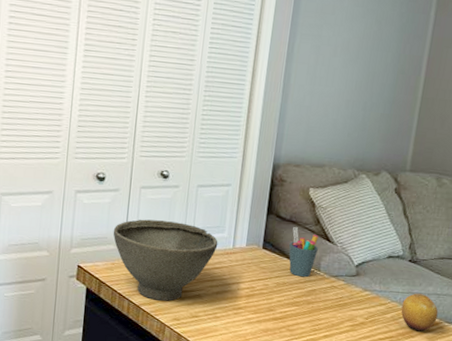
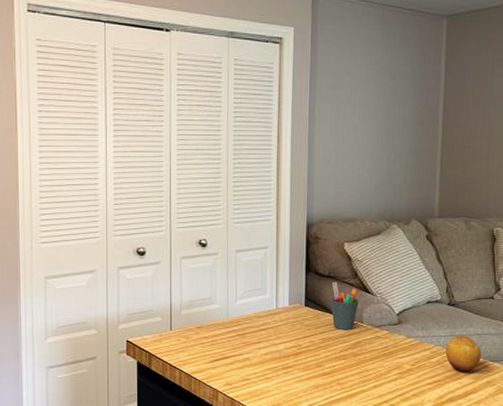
bowl: present [113,219,218,301] -> none [158,288,261,367]

